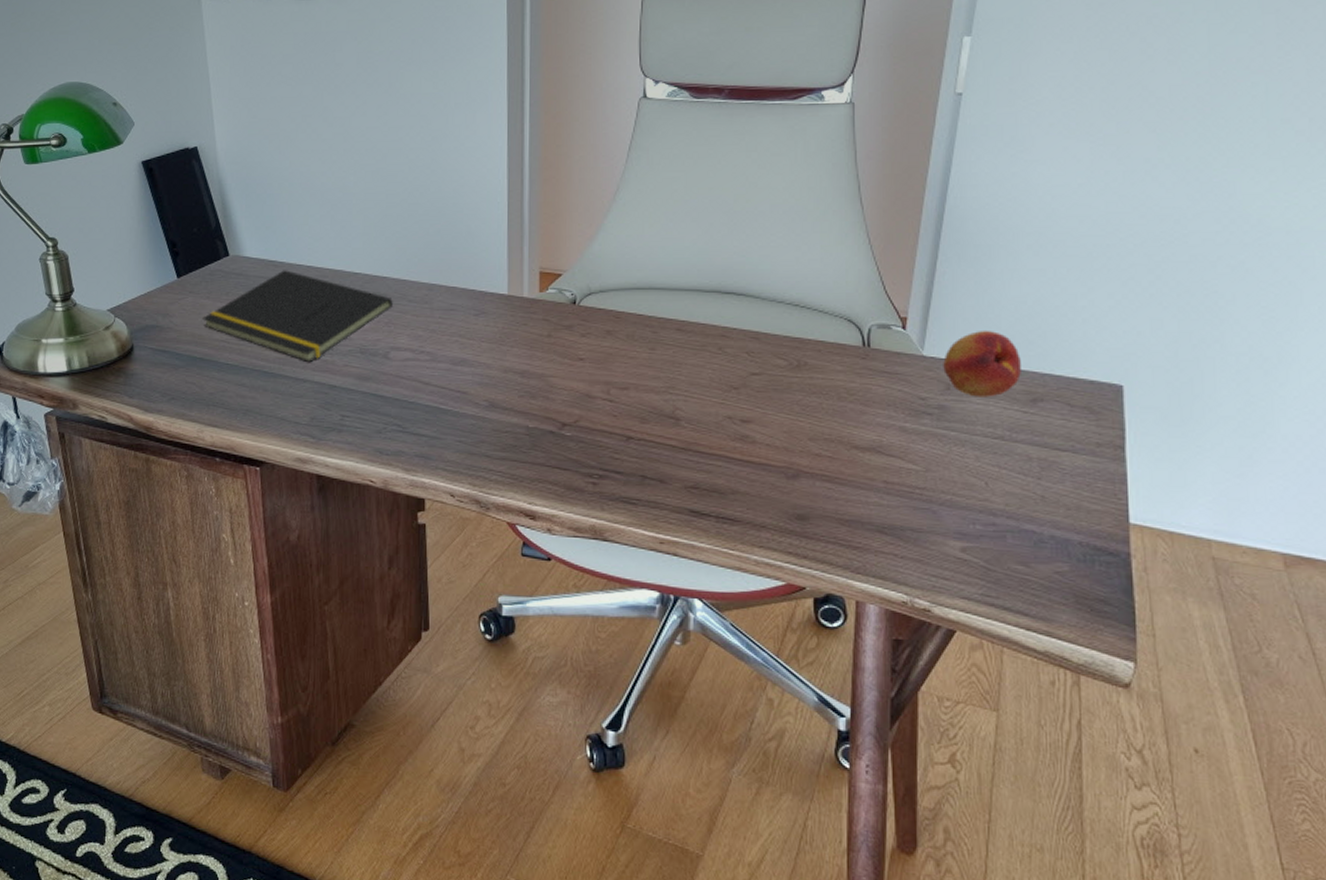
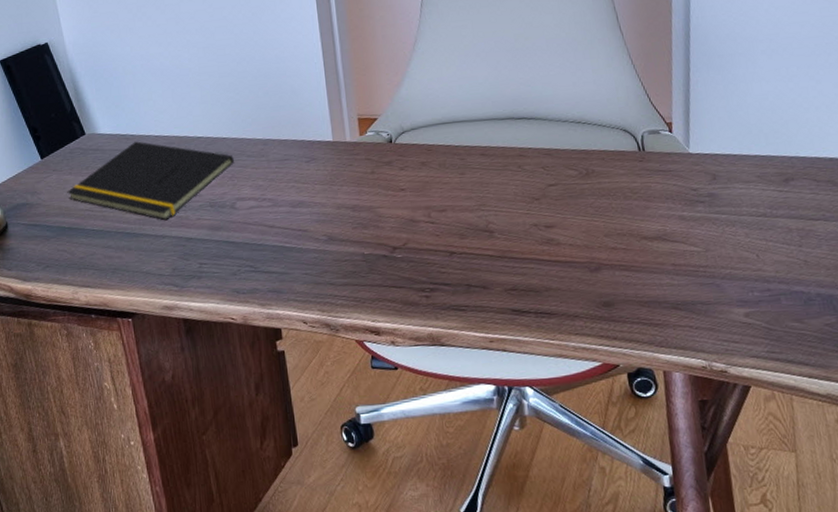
fruit: present [943,330,1022,397] -> none [707,125,773,183]

